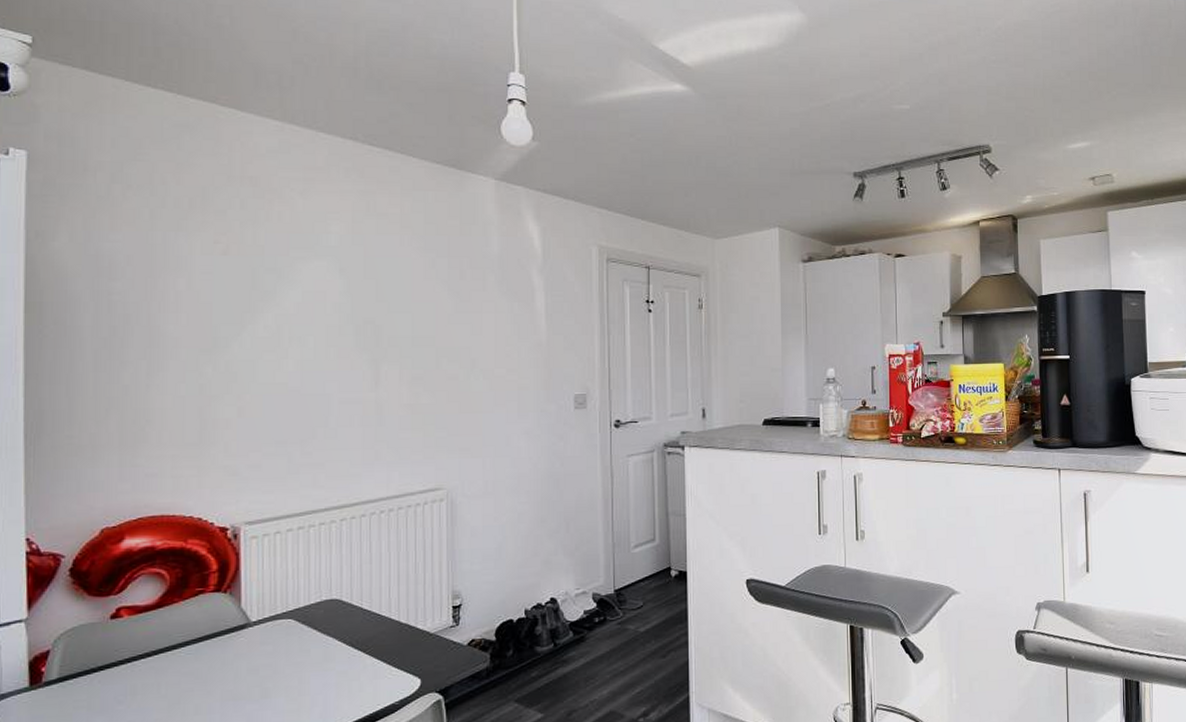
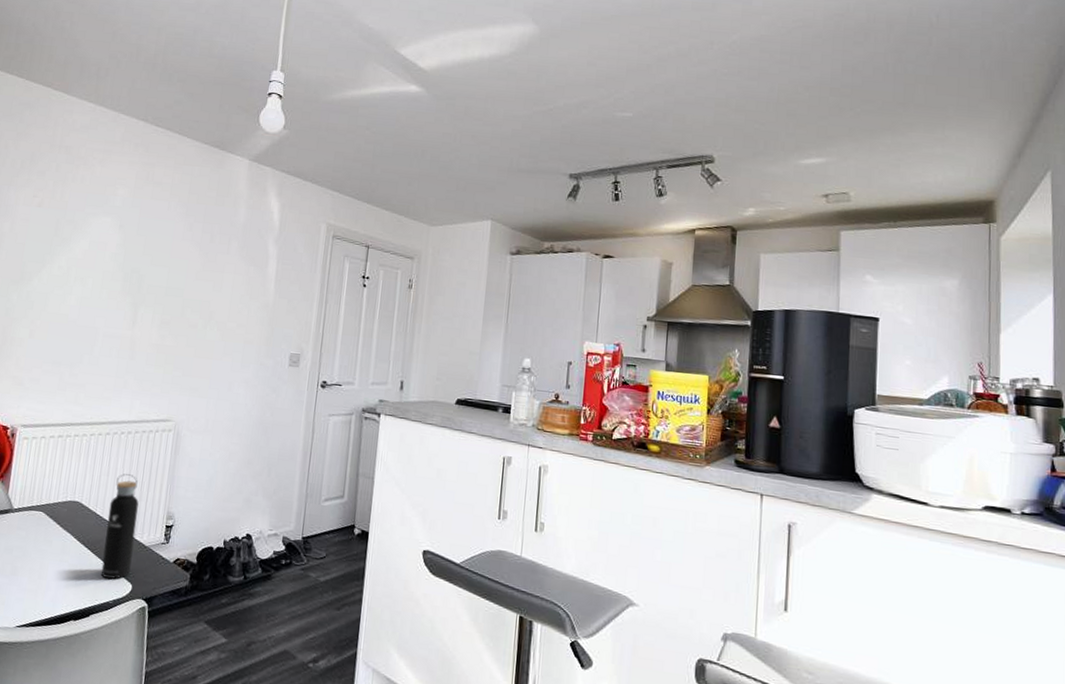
water bottle: none [378,557,416,679] -> present [100,473,139,579]

